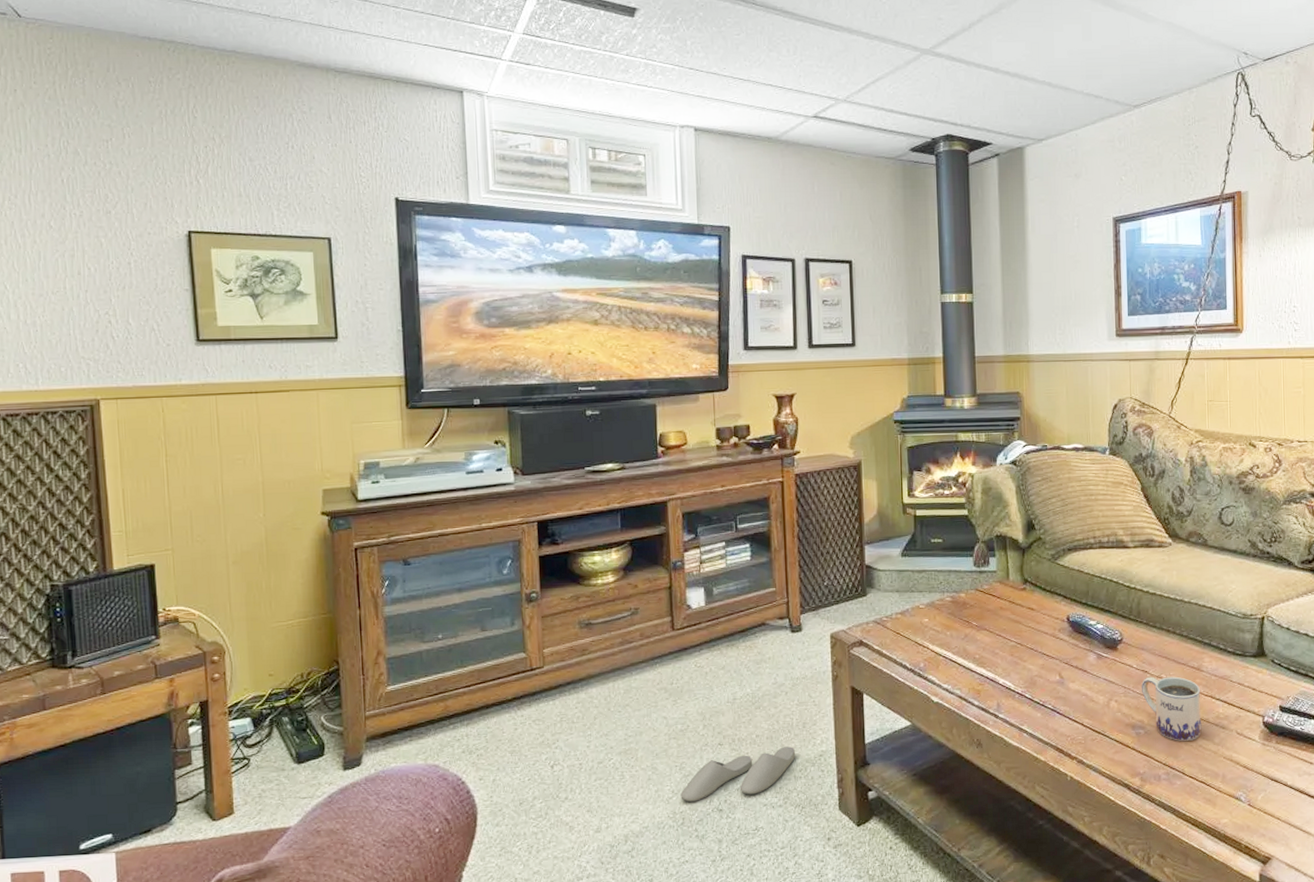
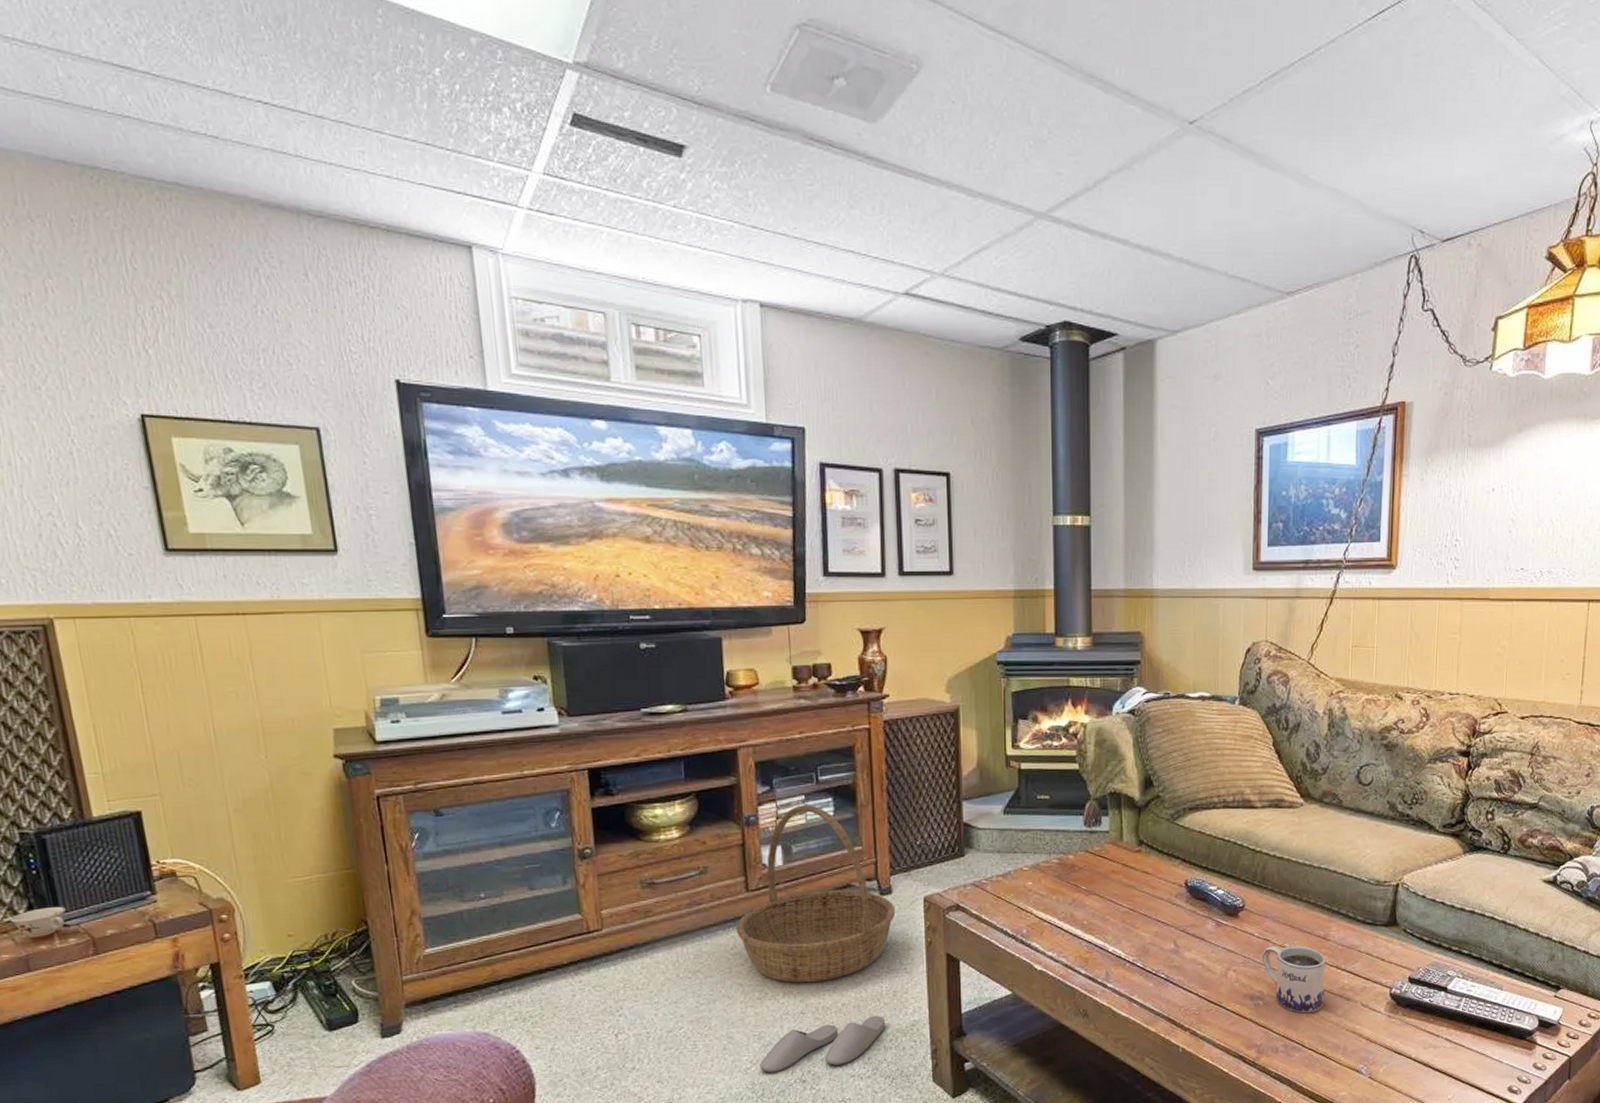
teacup: none [34,650,83,680] -> present [10,906,67,938]
basket: none [662,550,805,716] -> present [735,804,896,983]

